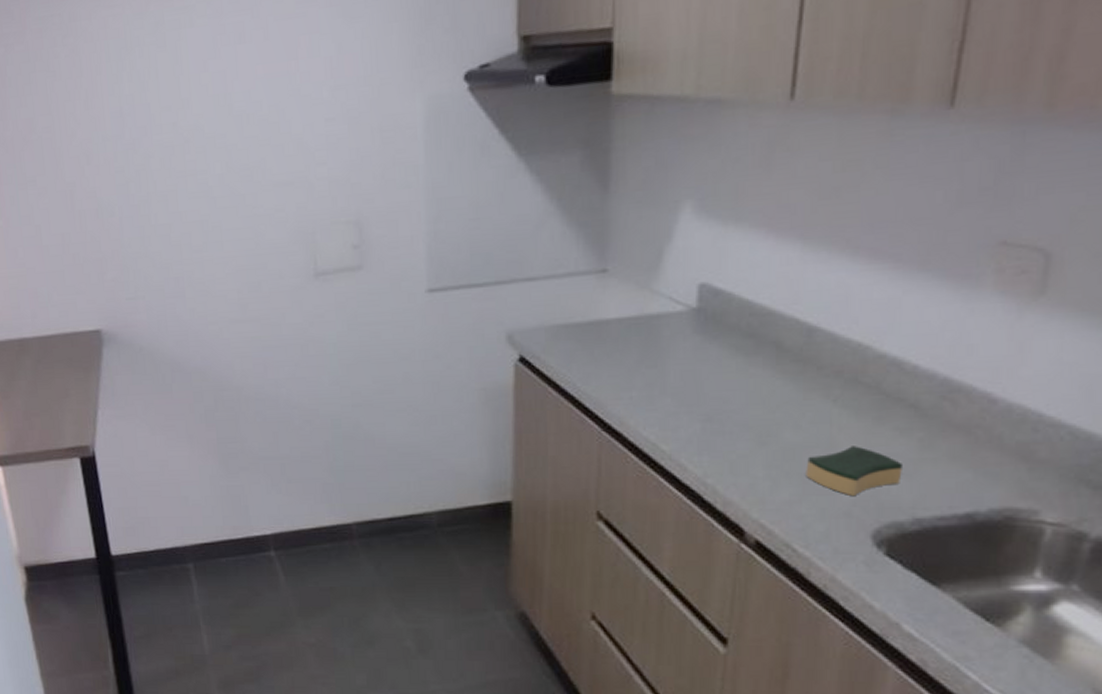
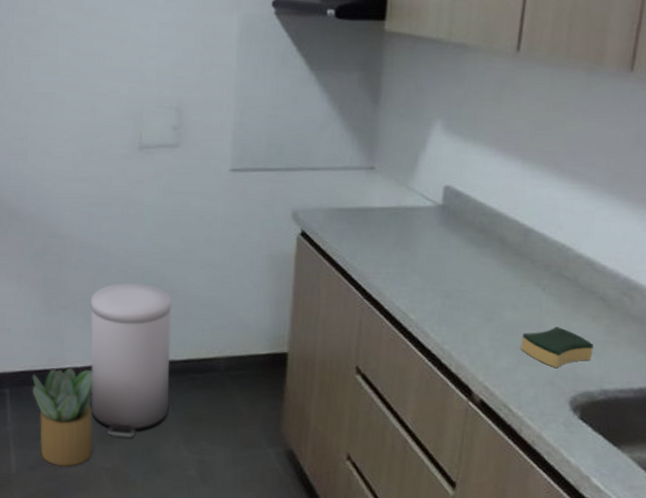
potted plant: none [216,534,292,645] -> present [31,367,93,467]
pedal bin: none [274,433,376,609] -> present [90,282,172,438]

